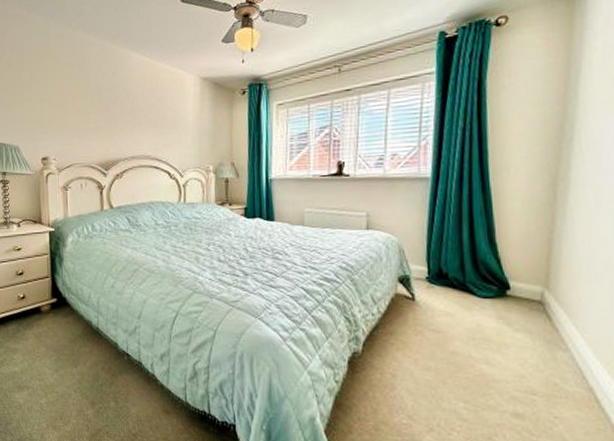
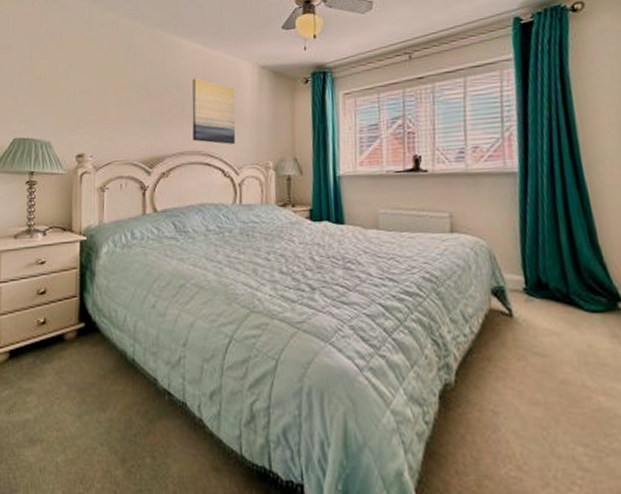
wall art: none [141,89,180,150] -> present [192,78,236,144]

